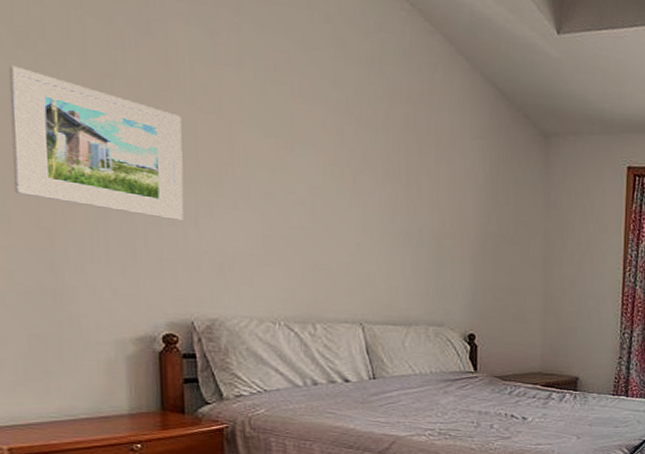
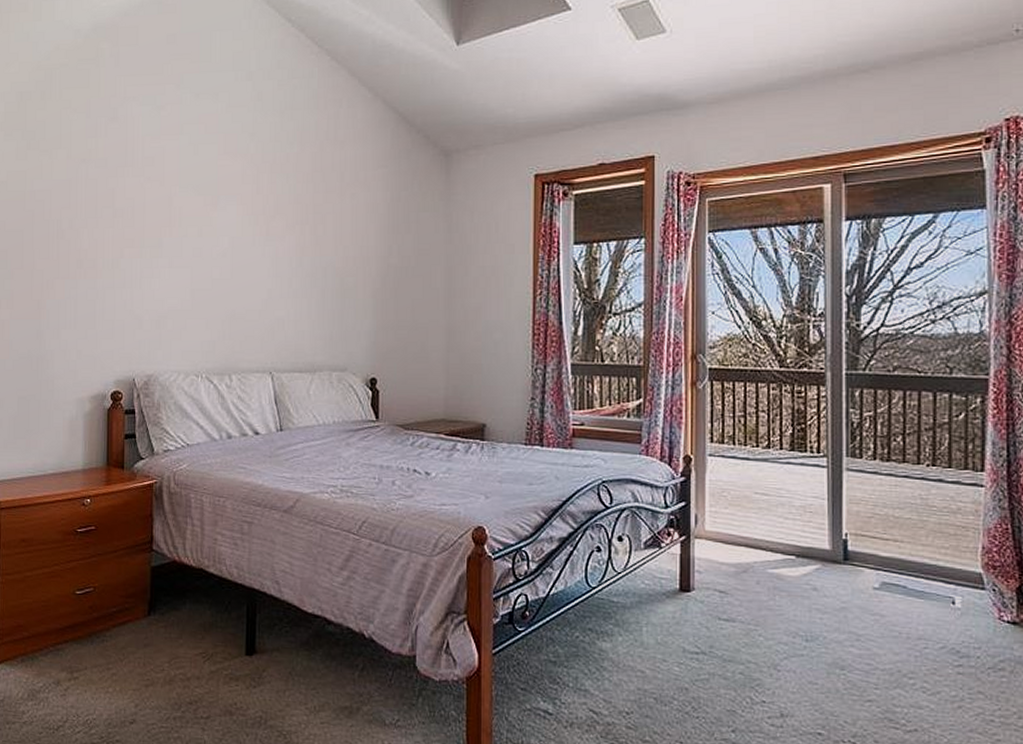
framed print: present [8,65,184,220] -> none [17,164,134,283]

